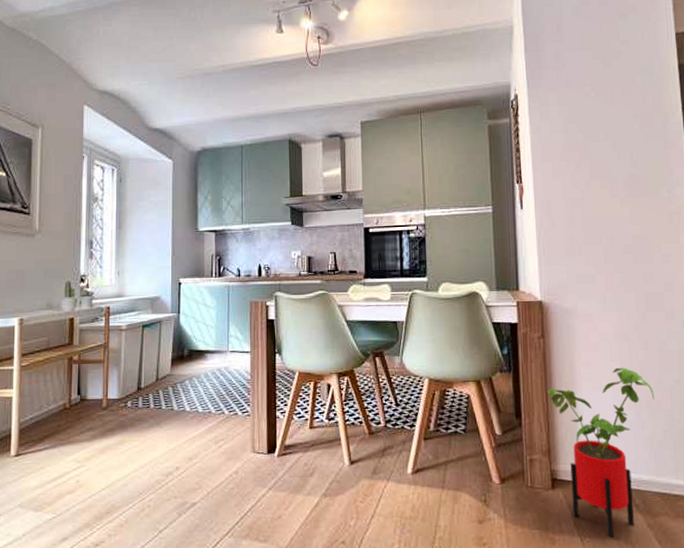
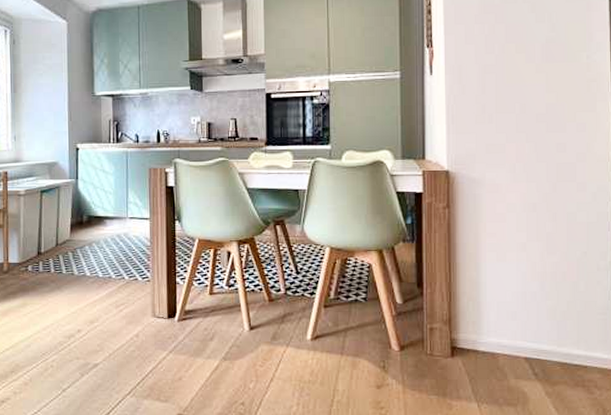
house plant: present [547,367,655,538] -> none [450,238,560,405]

